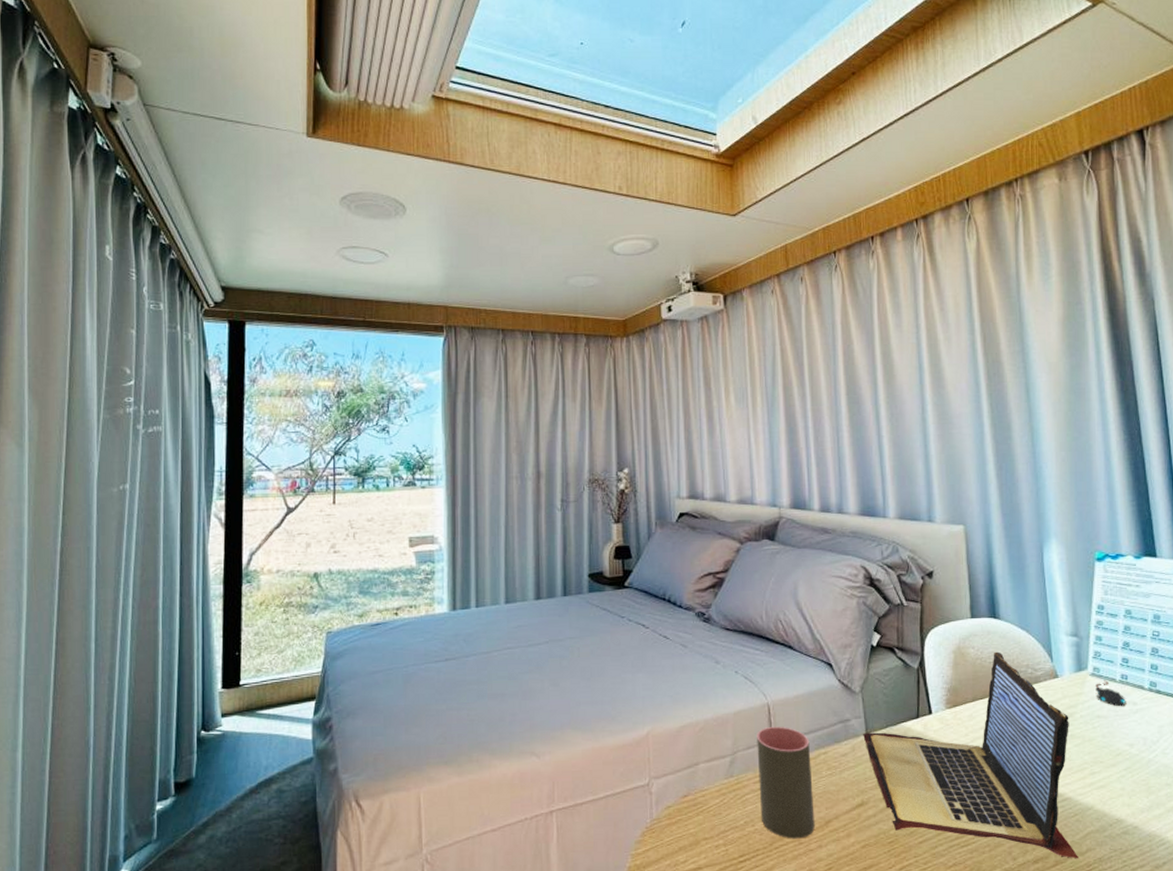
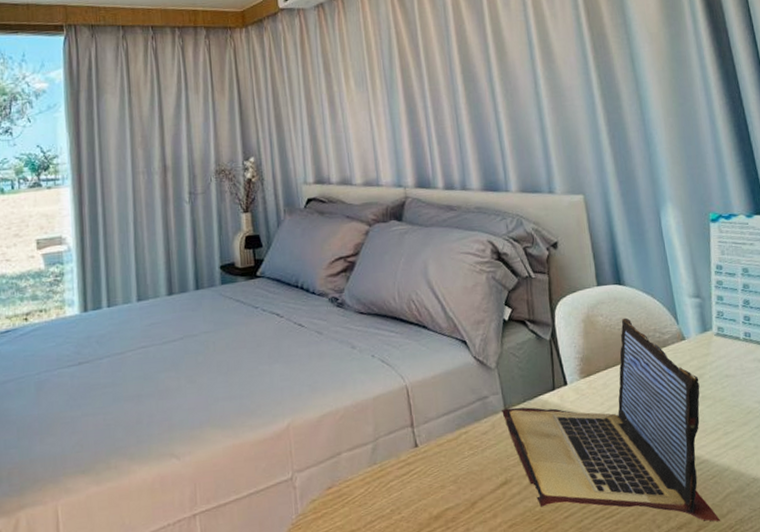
cup: present [757,726,815,839] -> none [397,408,461,524]
mouse: present [1095,680,1126,707] -> none [721,339,751,365]

